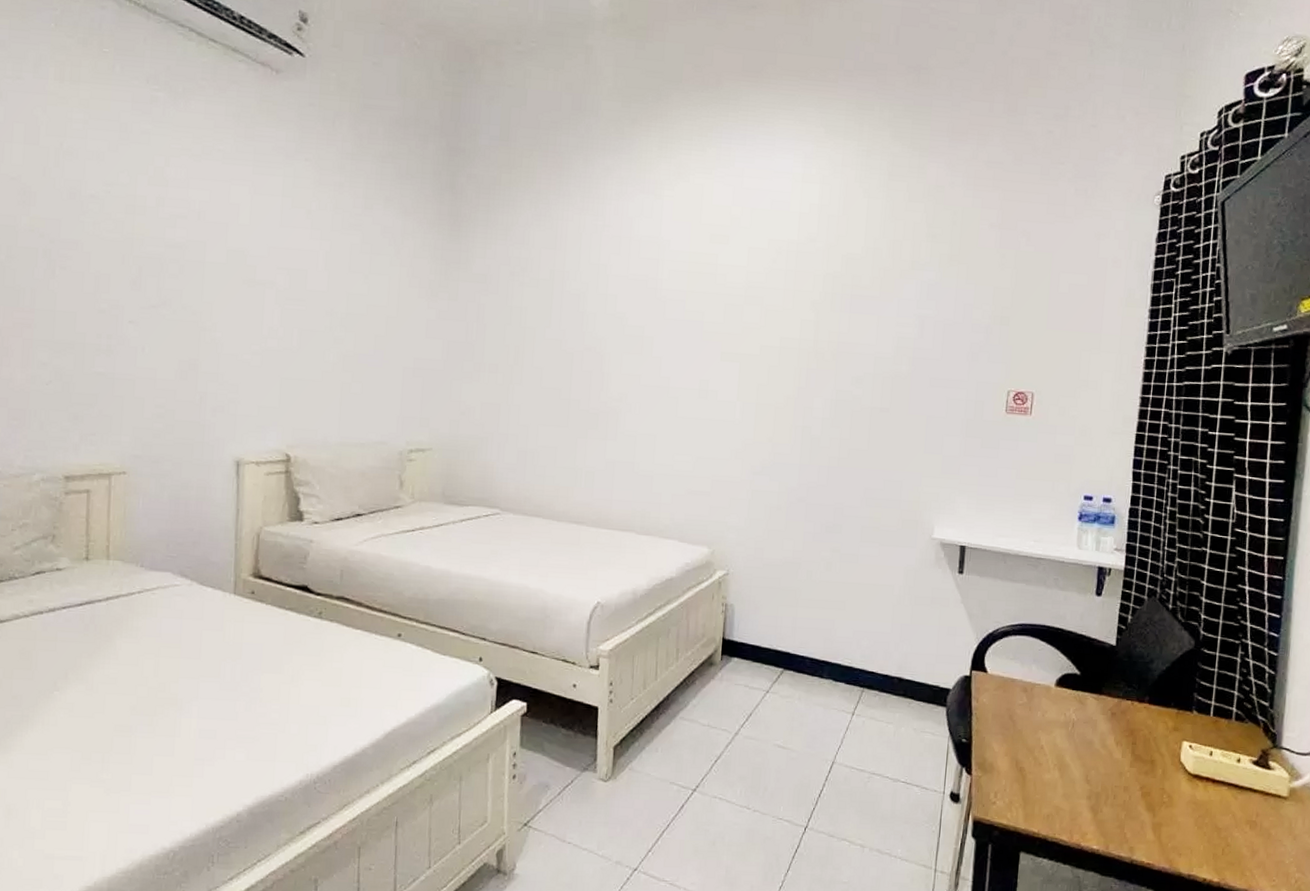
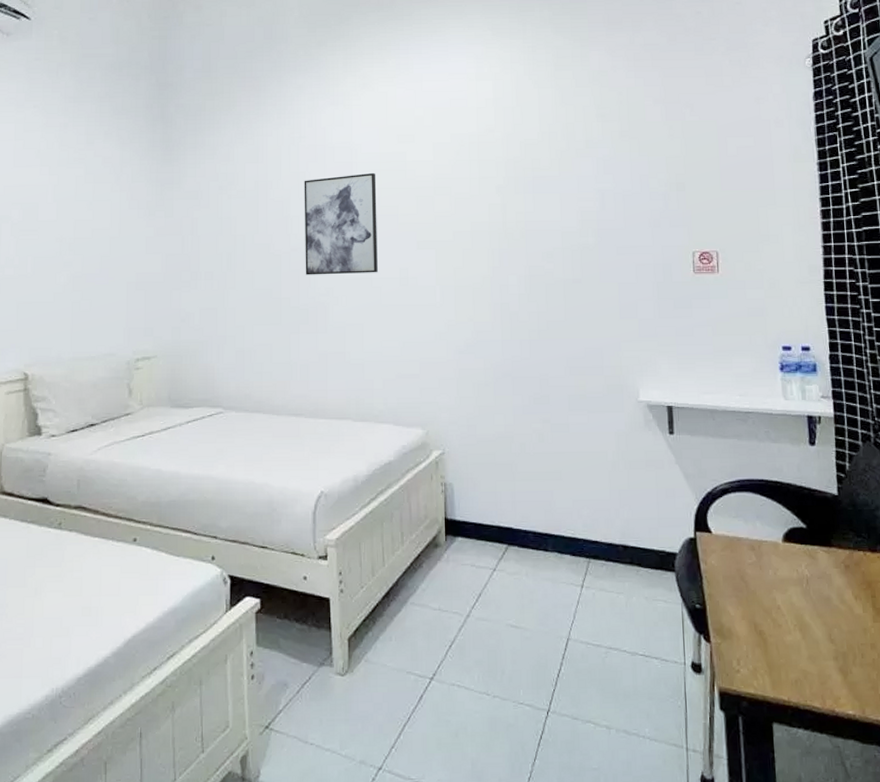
wall art: none [598,273,683,382] -> present [304,172,378,275]

